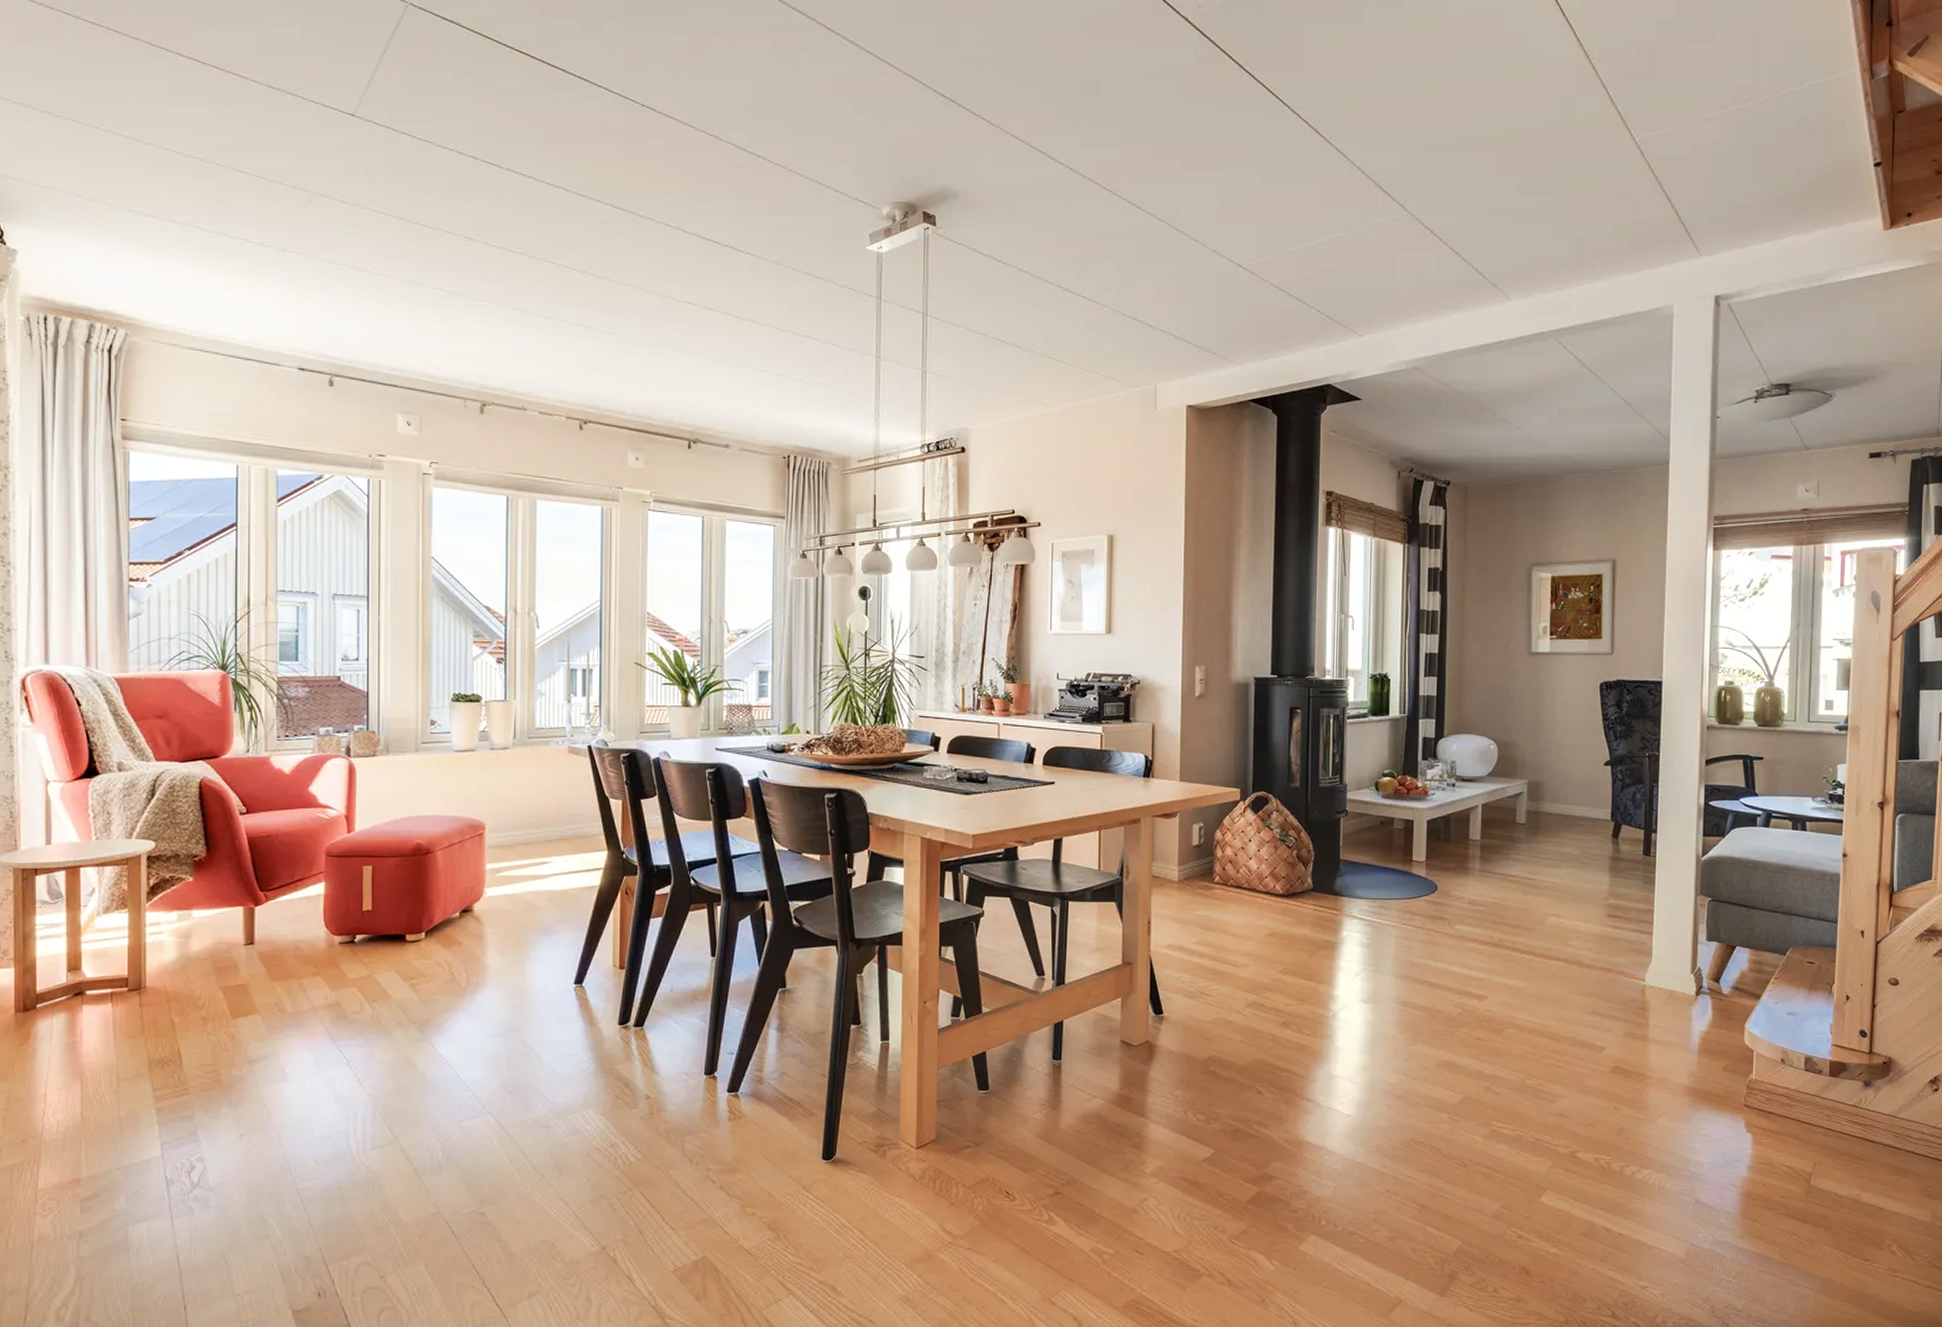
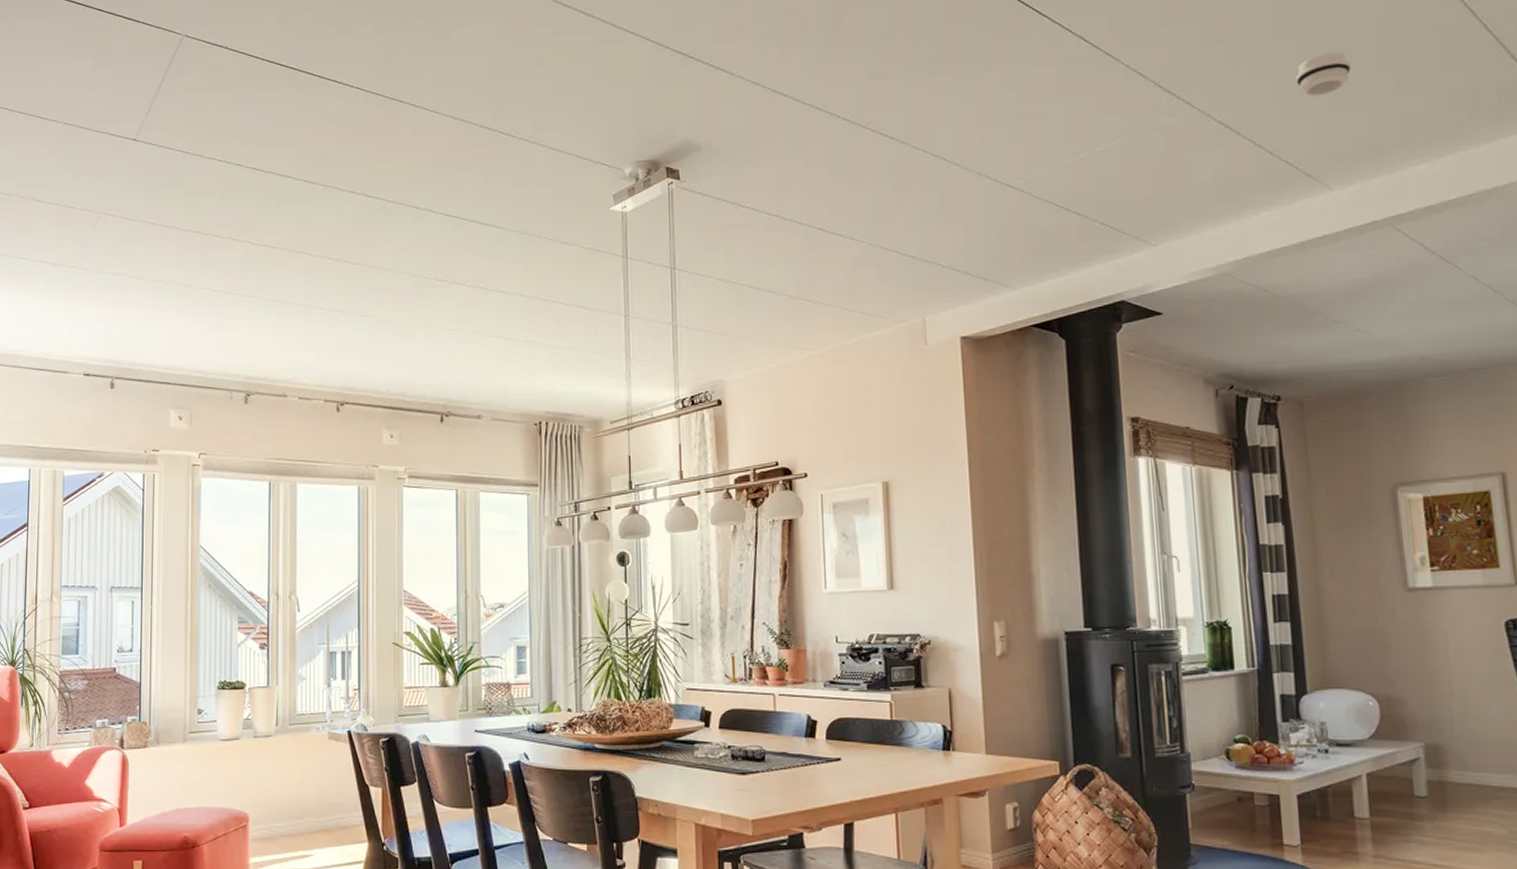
smoke detector: none [1493,173,1539,213] -> present [1296,52,1352,97]

